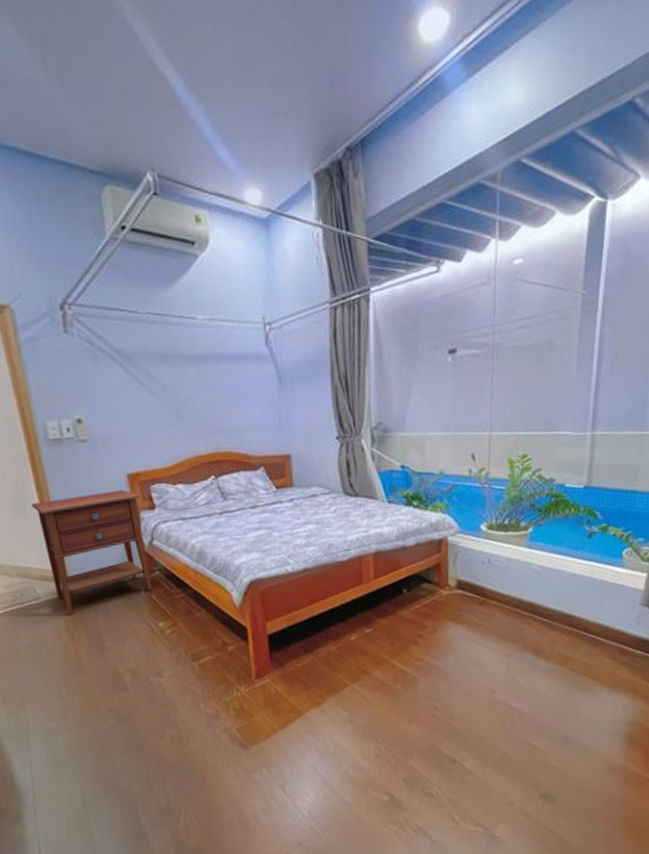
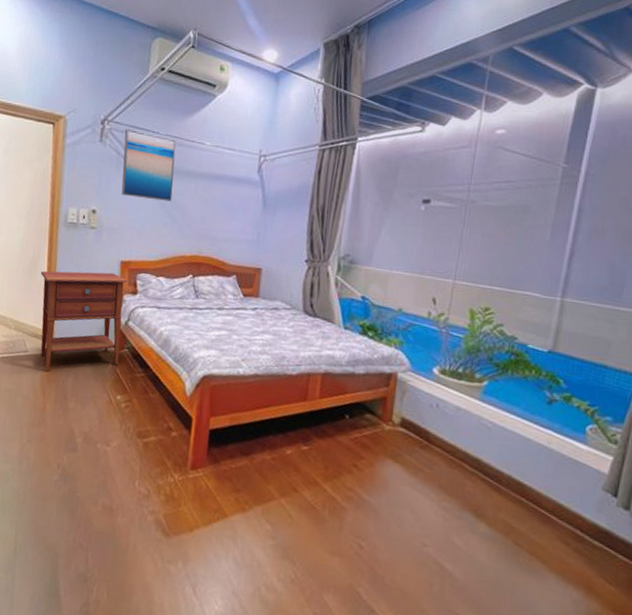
wall art: none [93,311,172,397] -> present [121,128,176,201]

